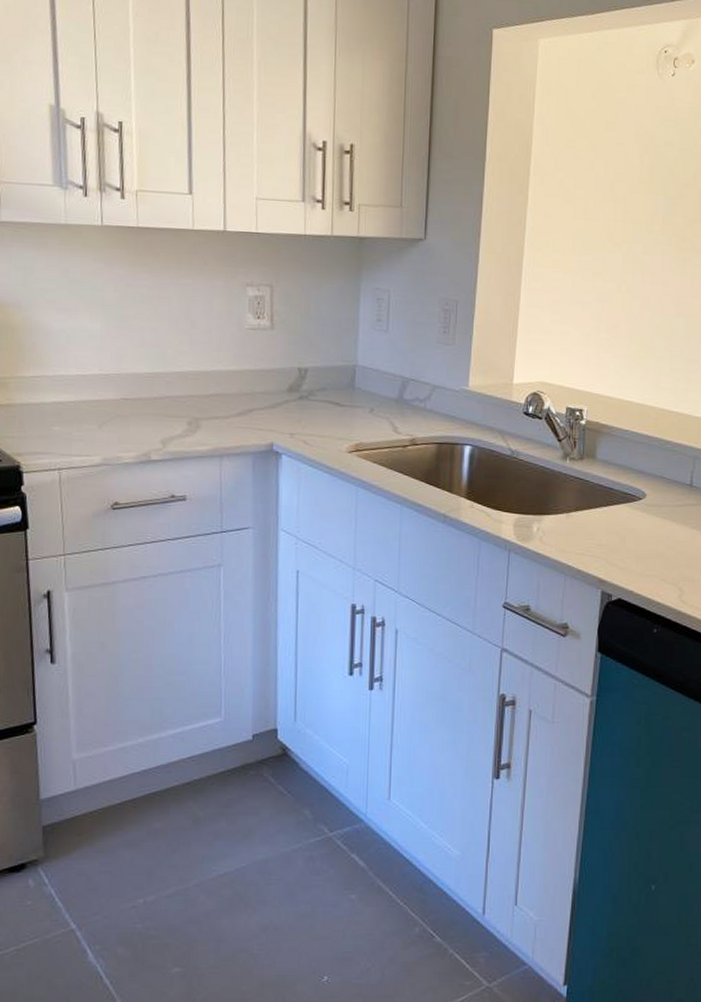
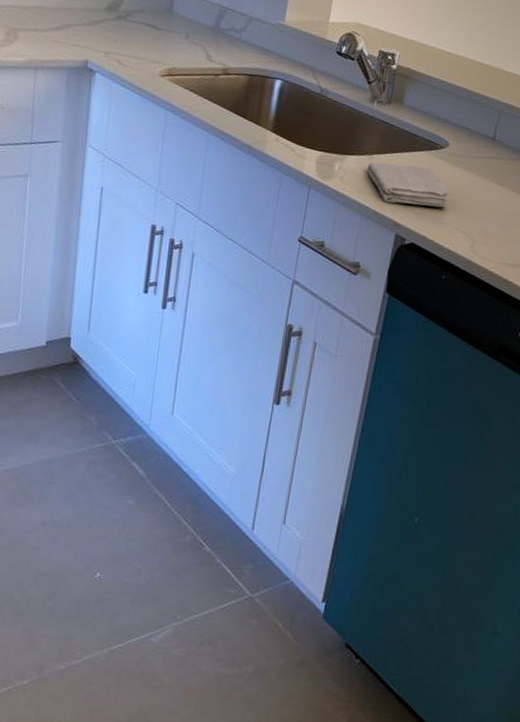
washcloth: none [565,520,652,560] -> present [367,162,450,208]

